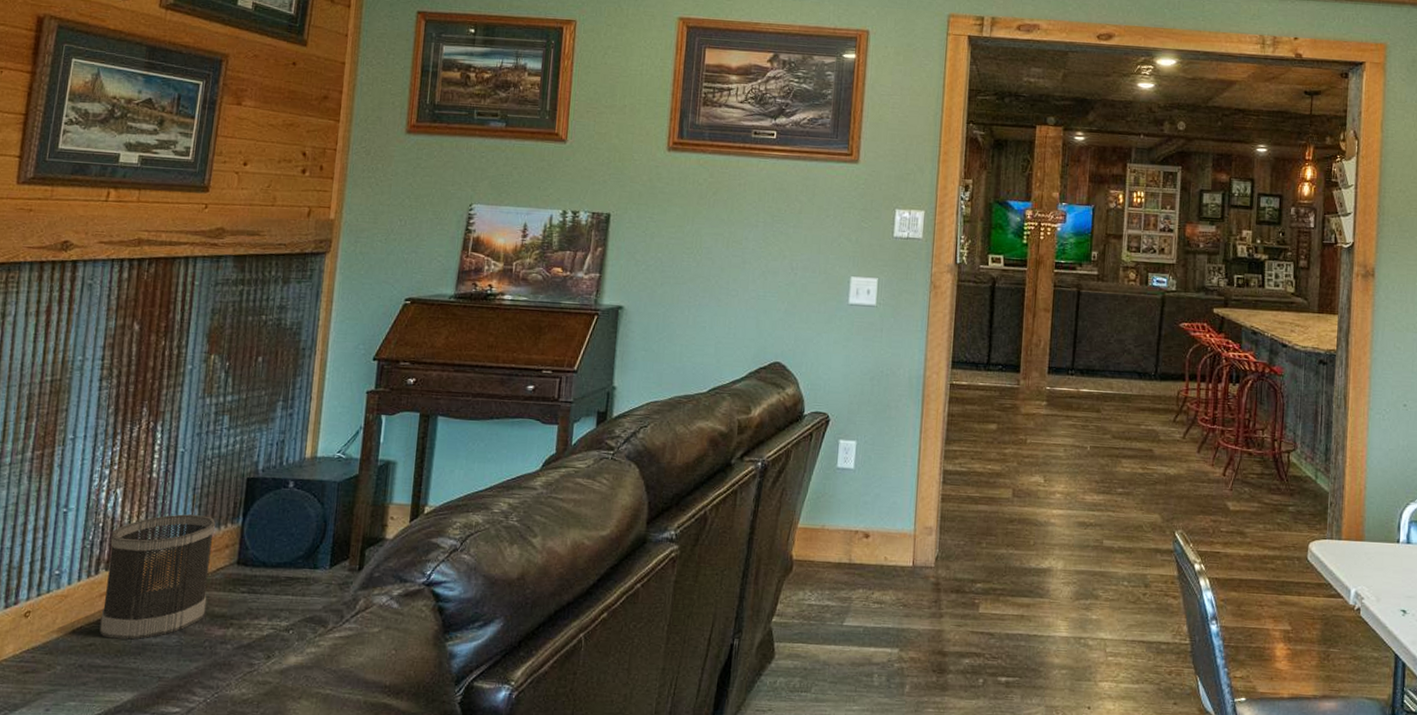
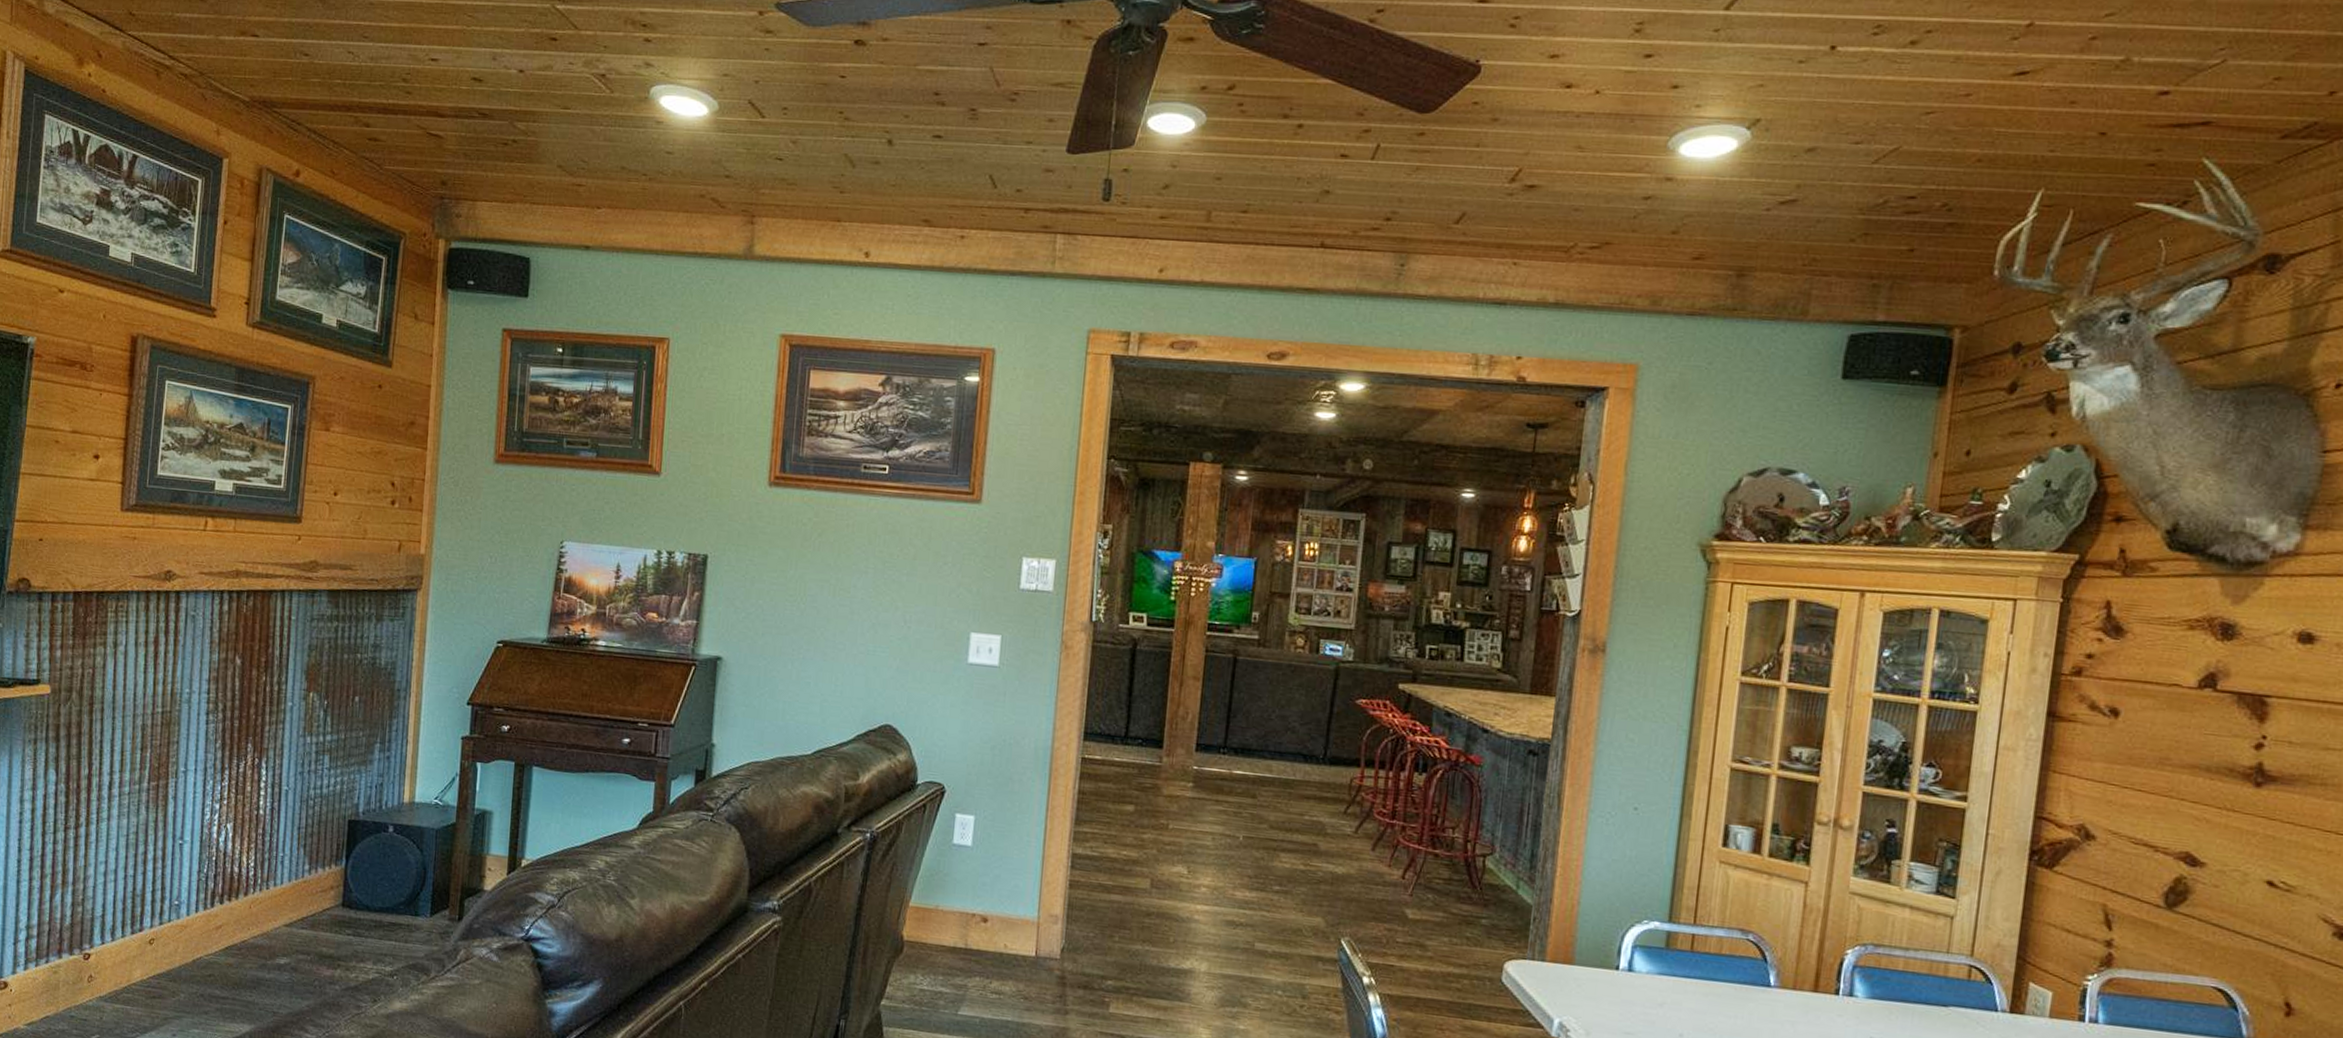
wastebasket: present [99,514,216,640] -> none [217,852,321,974]

